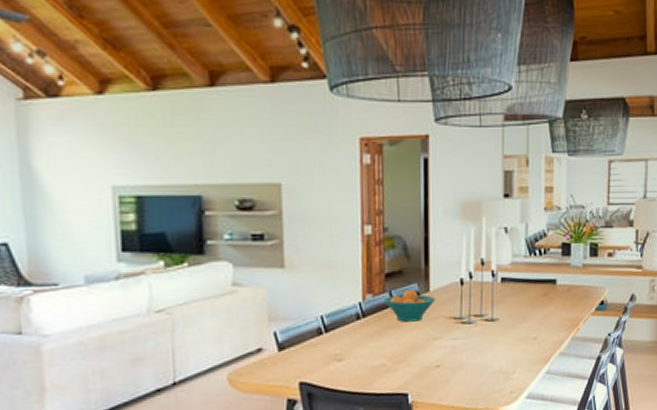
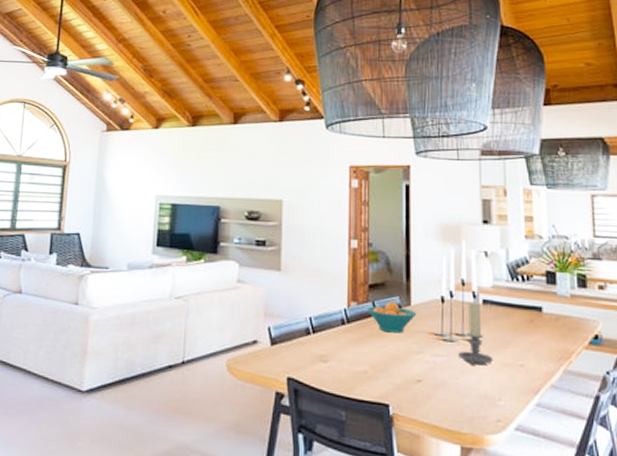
candle holder: none [475,281,509,344] -> present [457,302,494,366]

